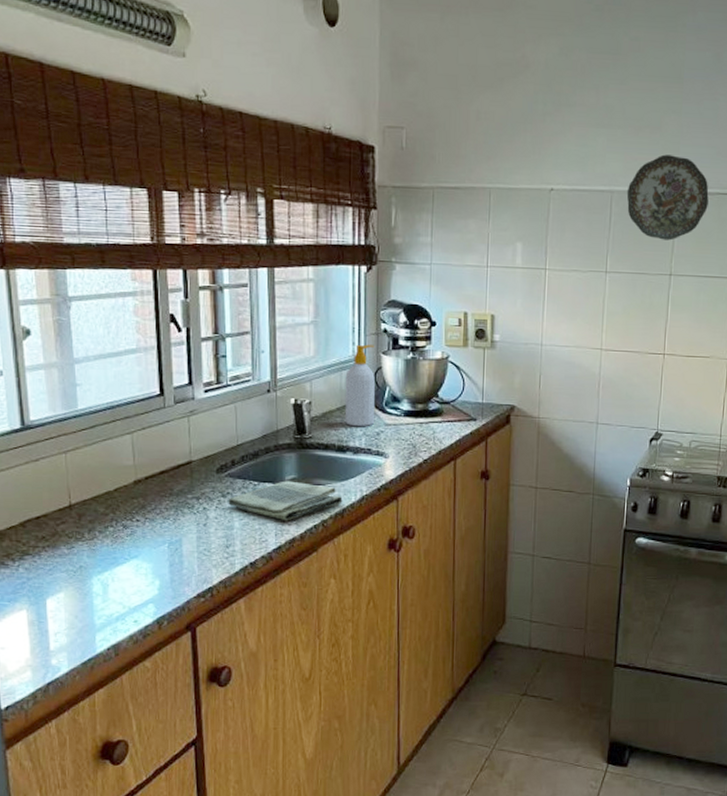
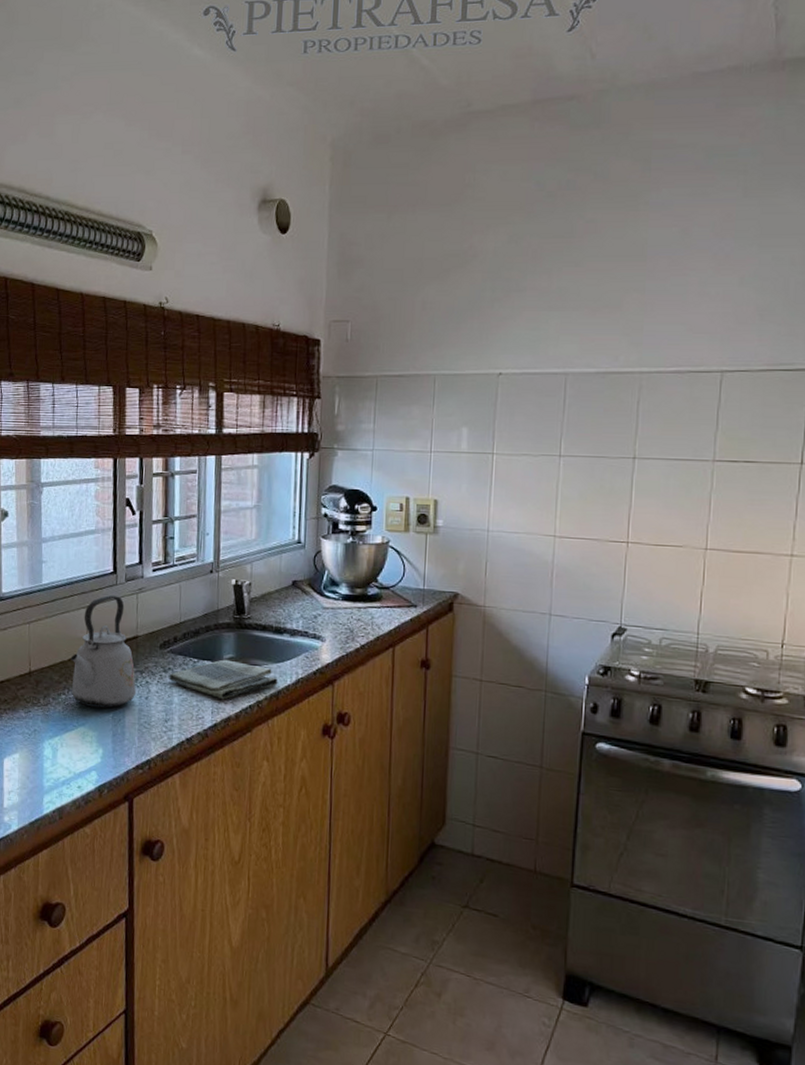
kettle: none [117,419,192,538] -> present [70,595,136,709]
soap bottle: present [345,344,376,426] -> none [283,528,314,609]
decorative plate: present [626,154,709,241] -> none [583,334,678,422]

